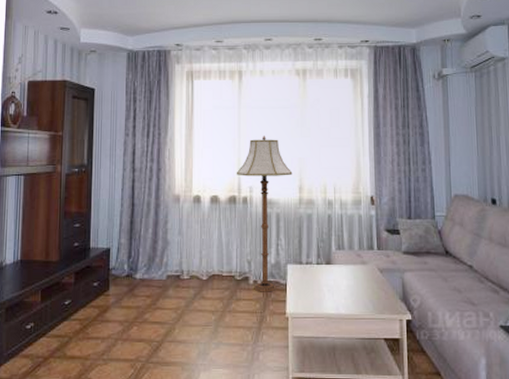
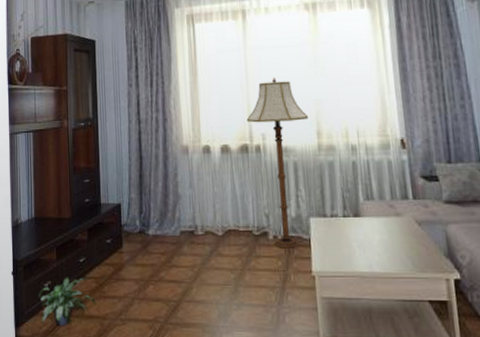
potted plant: none [19,319,79,367] -> present [38,277,96,326]

